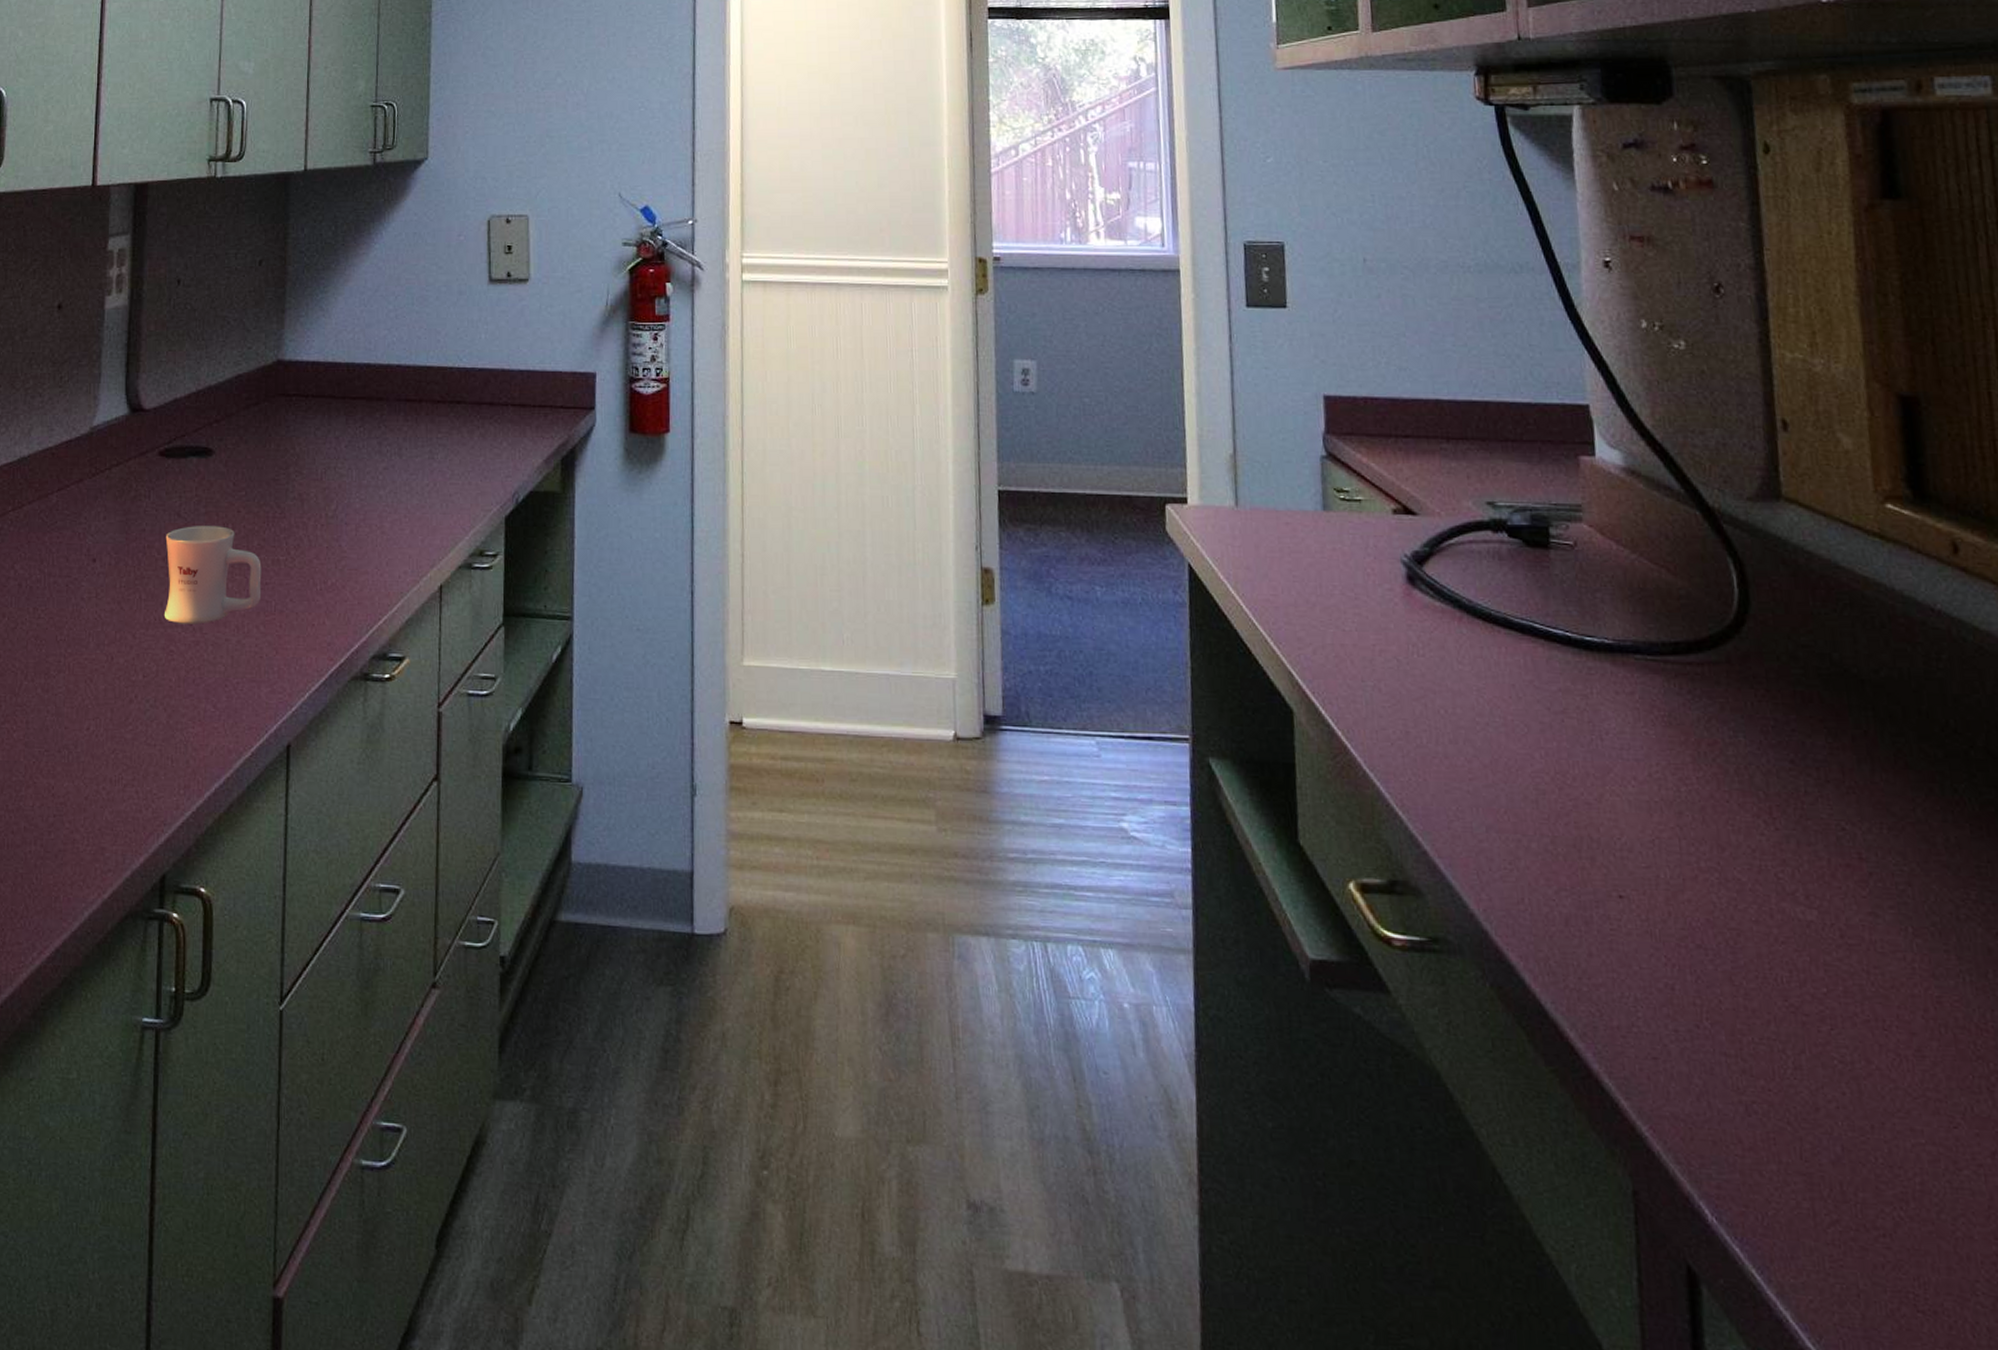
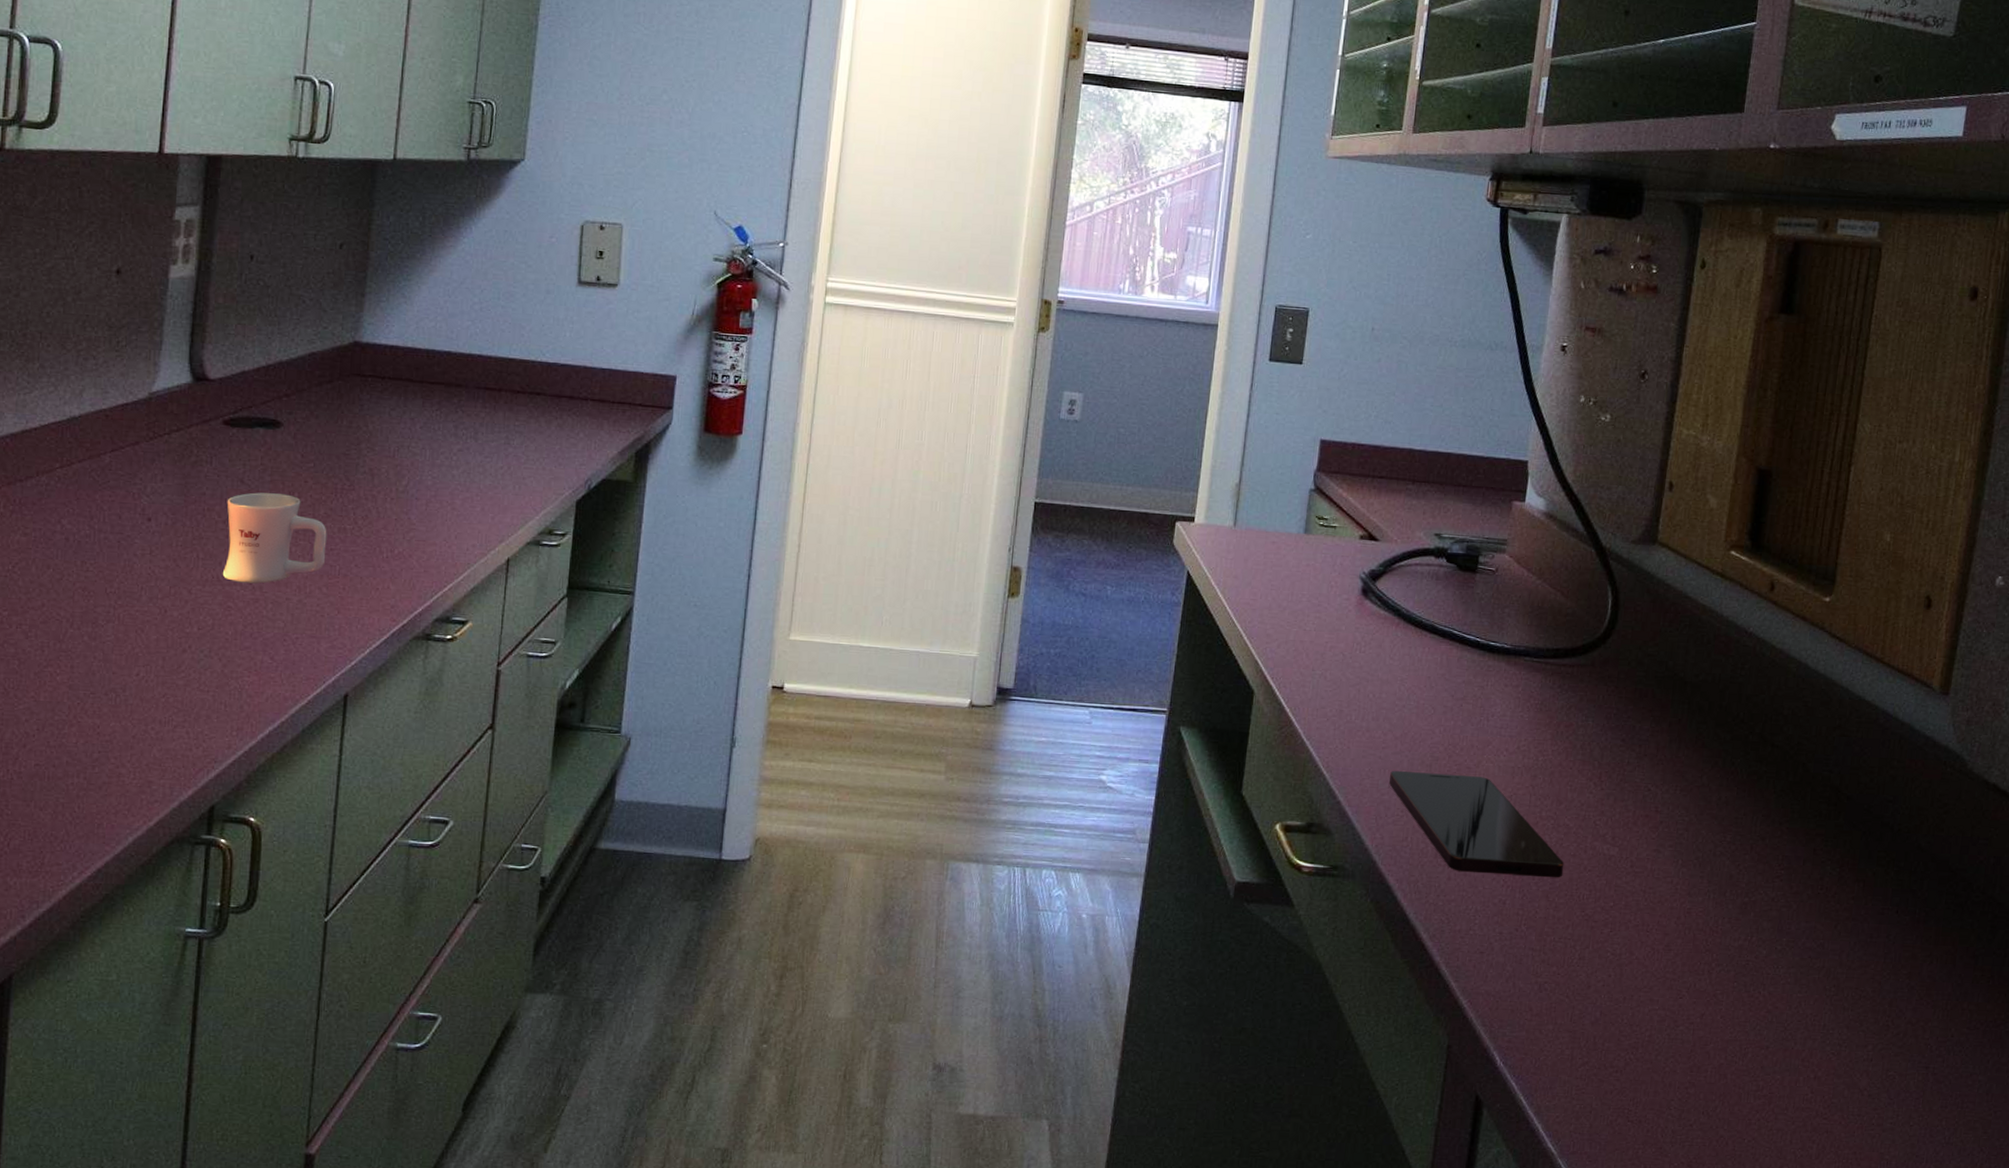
phone: none [1484,808,1747,954] -> present [1388,770,1564,878]

